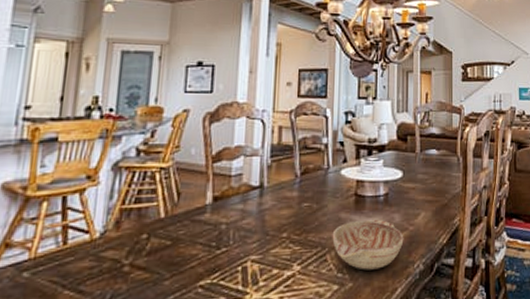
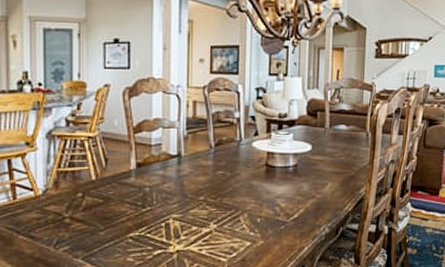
decorative bowl: present [332,220,404,270] -> none [245,188,312,231]

